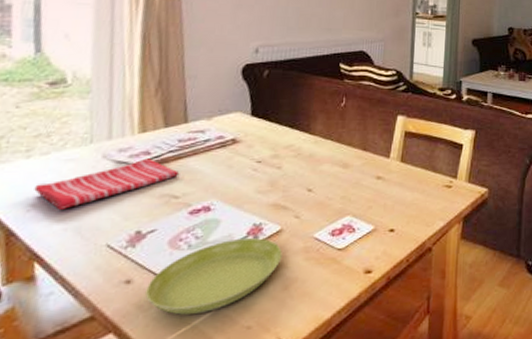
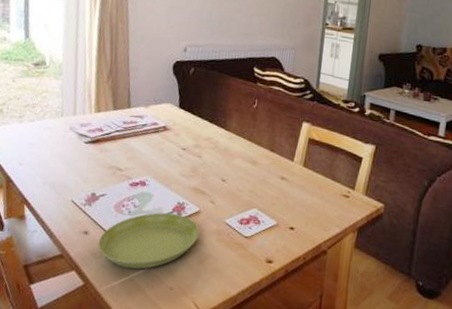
dish towel: present [34,158,179,210] -> none [24,134,123,167]

